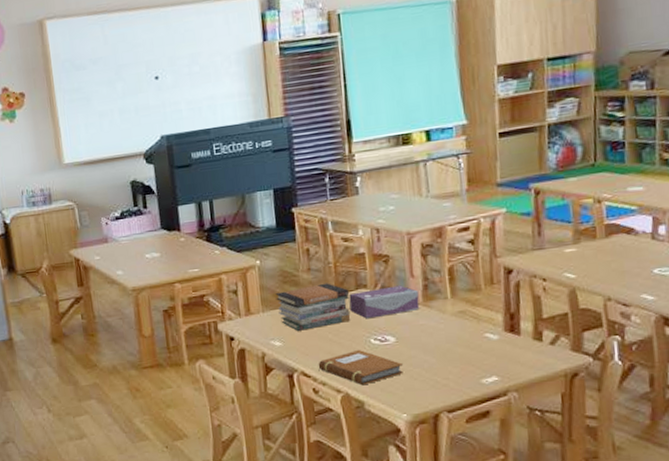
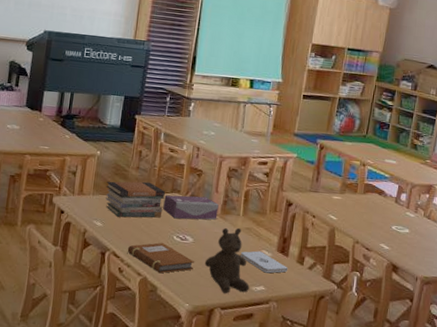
teddy bear: none [415,313,479,393] -> present [204,227,250,294]
notepad: none [458,335,524,360] -> present [240,251,288,274]

